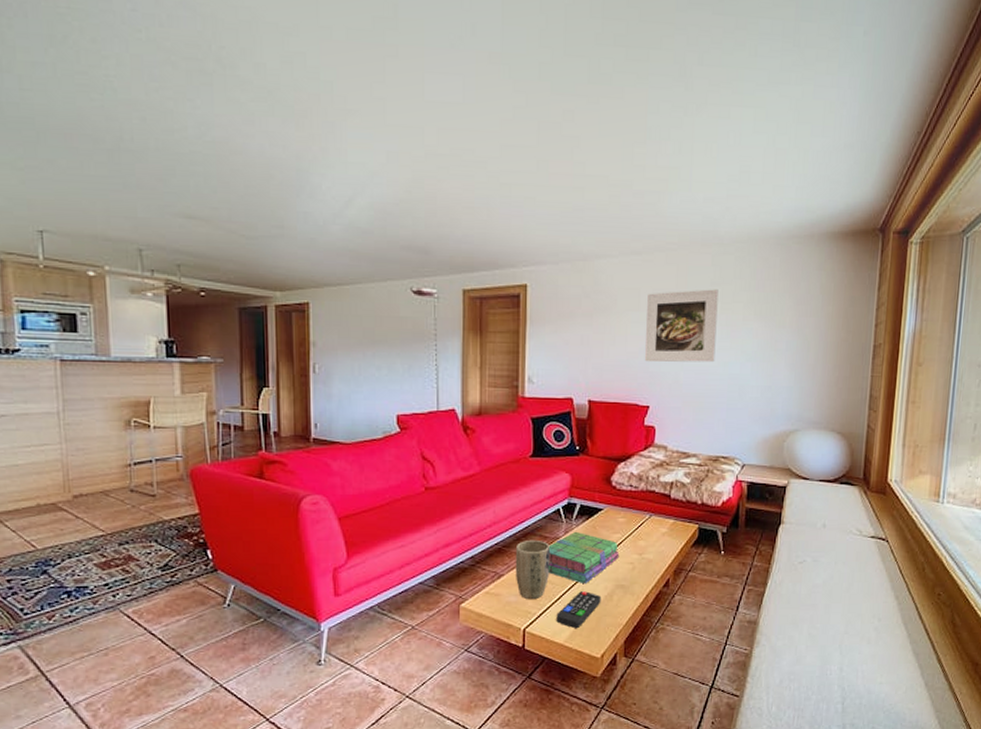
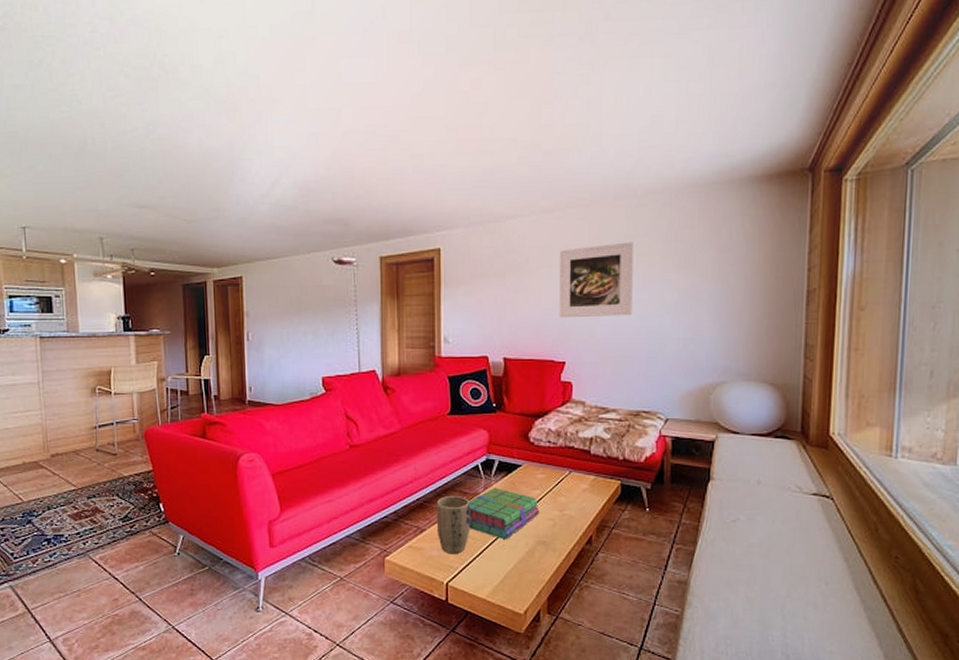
remote control: present [556,591,602,629] -> none [478,547,523,585]

